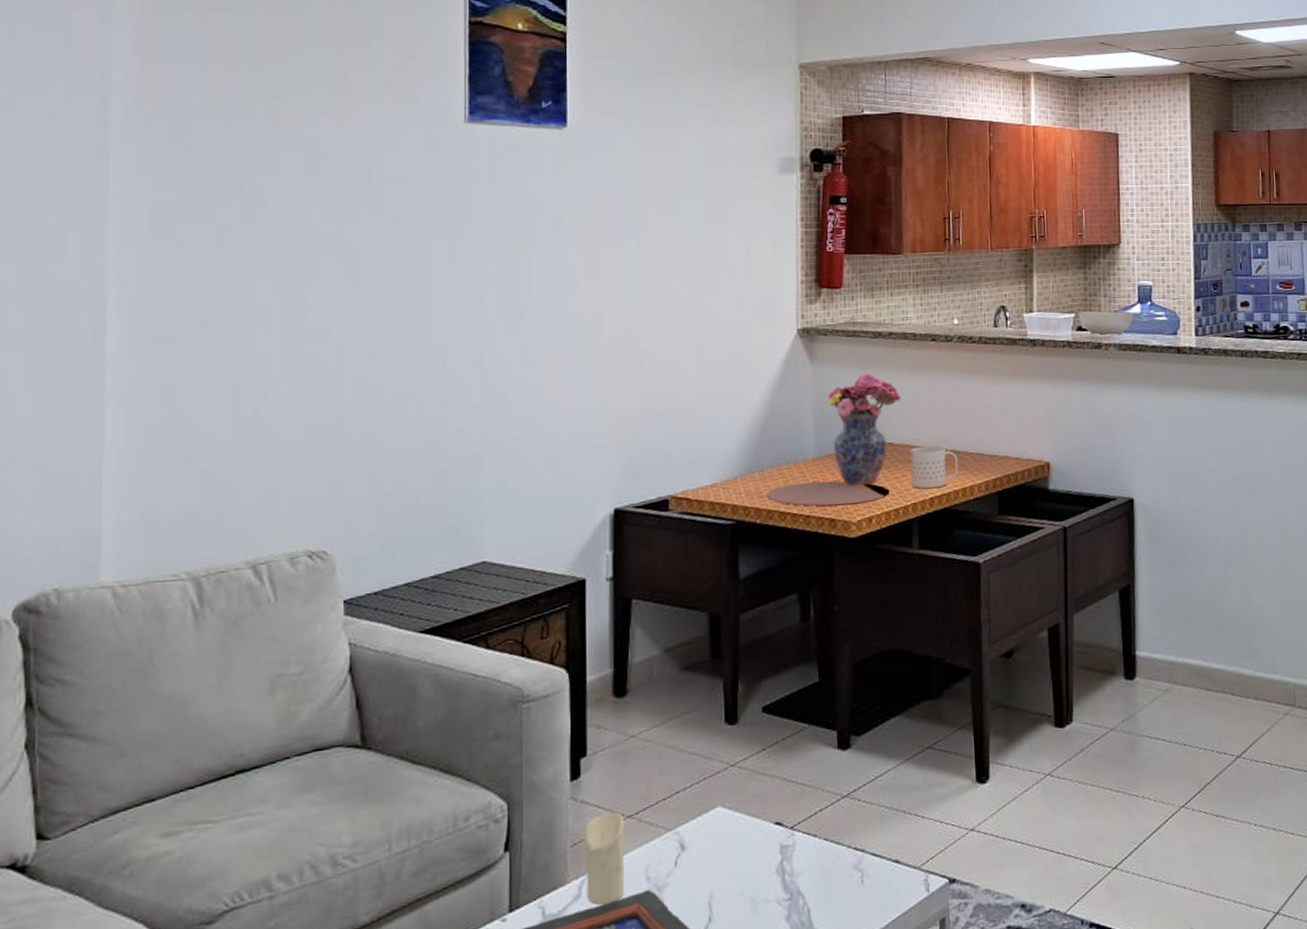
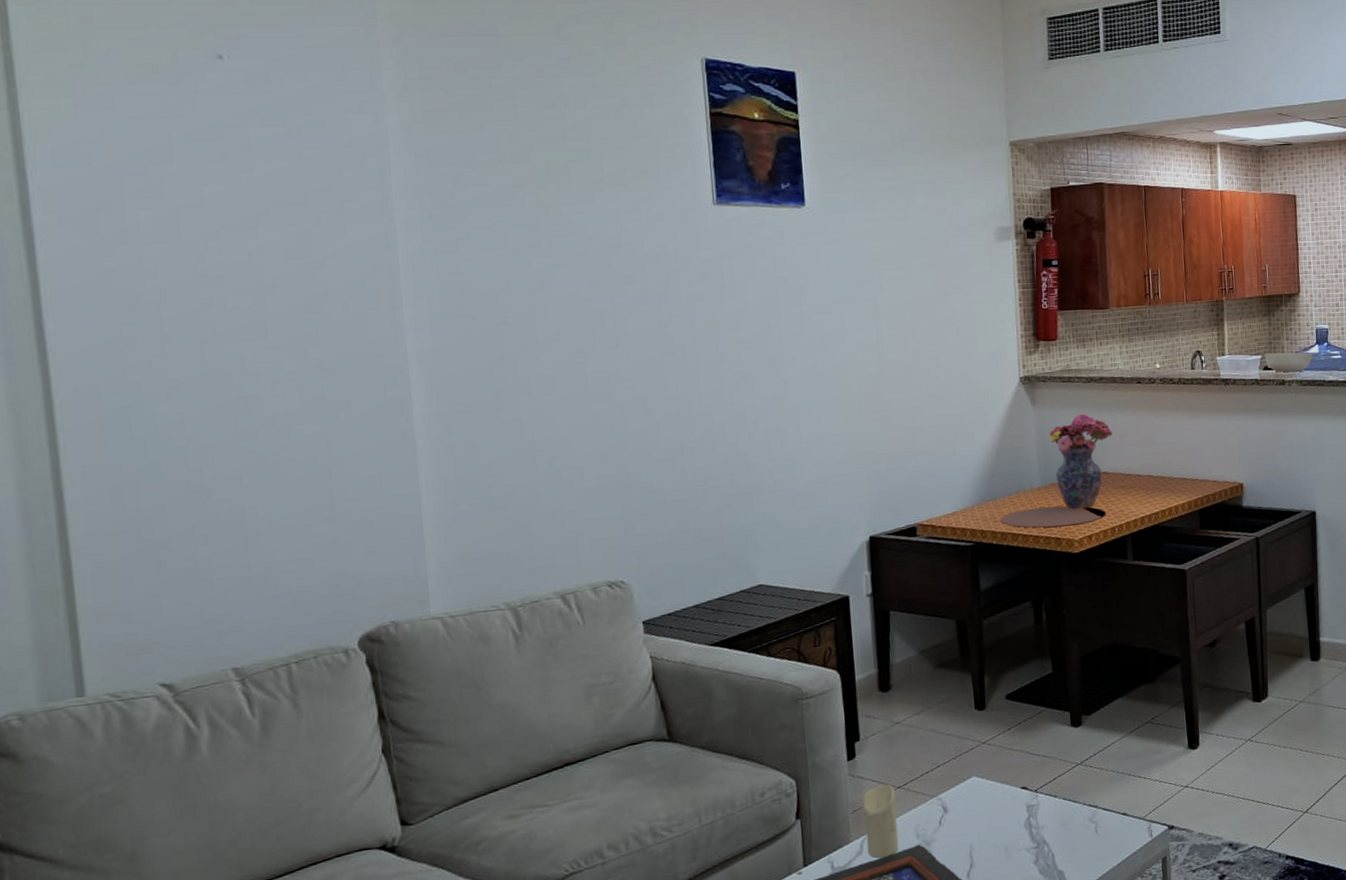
mug: present [910,445,959,489] -> none [1122,472,1165,510]

